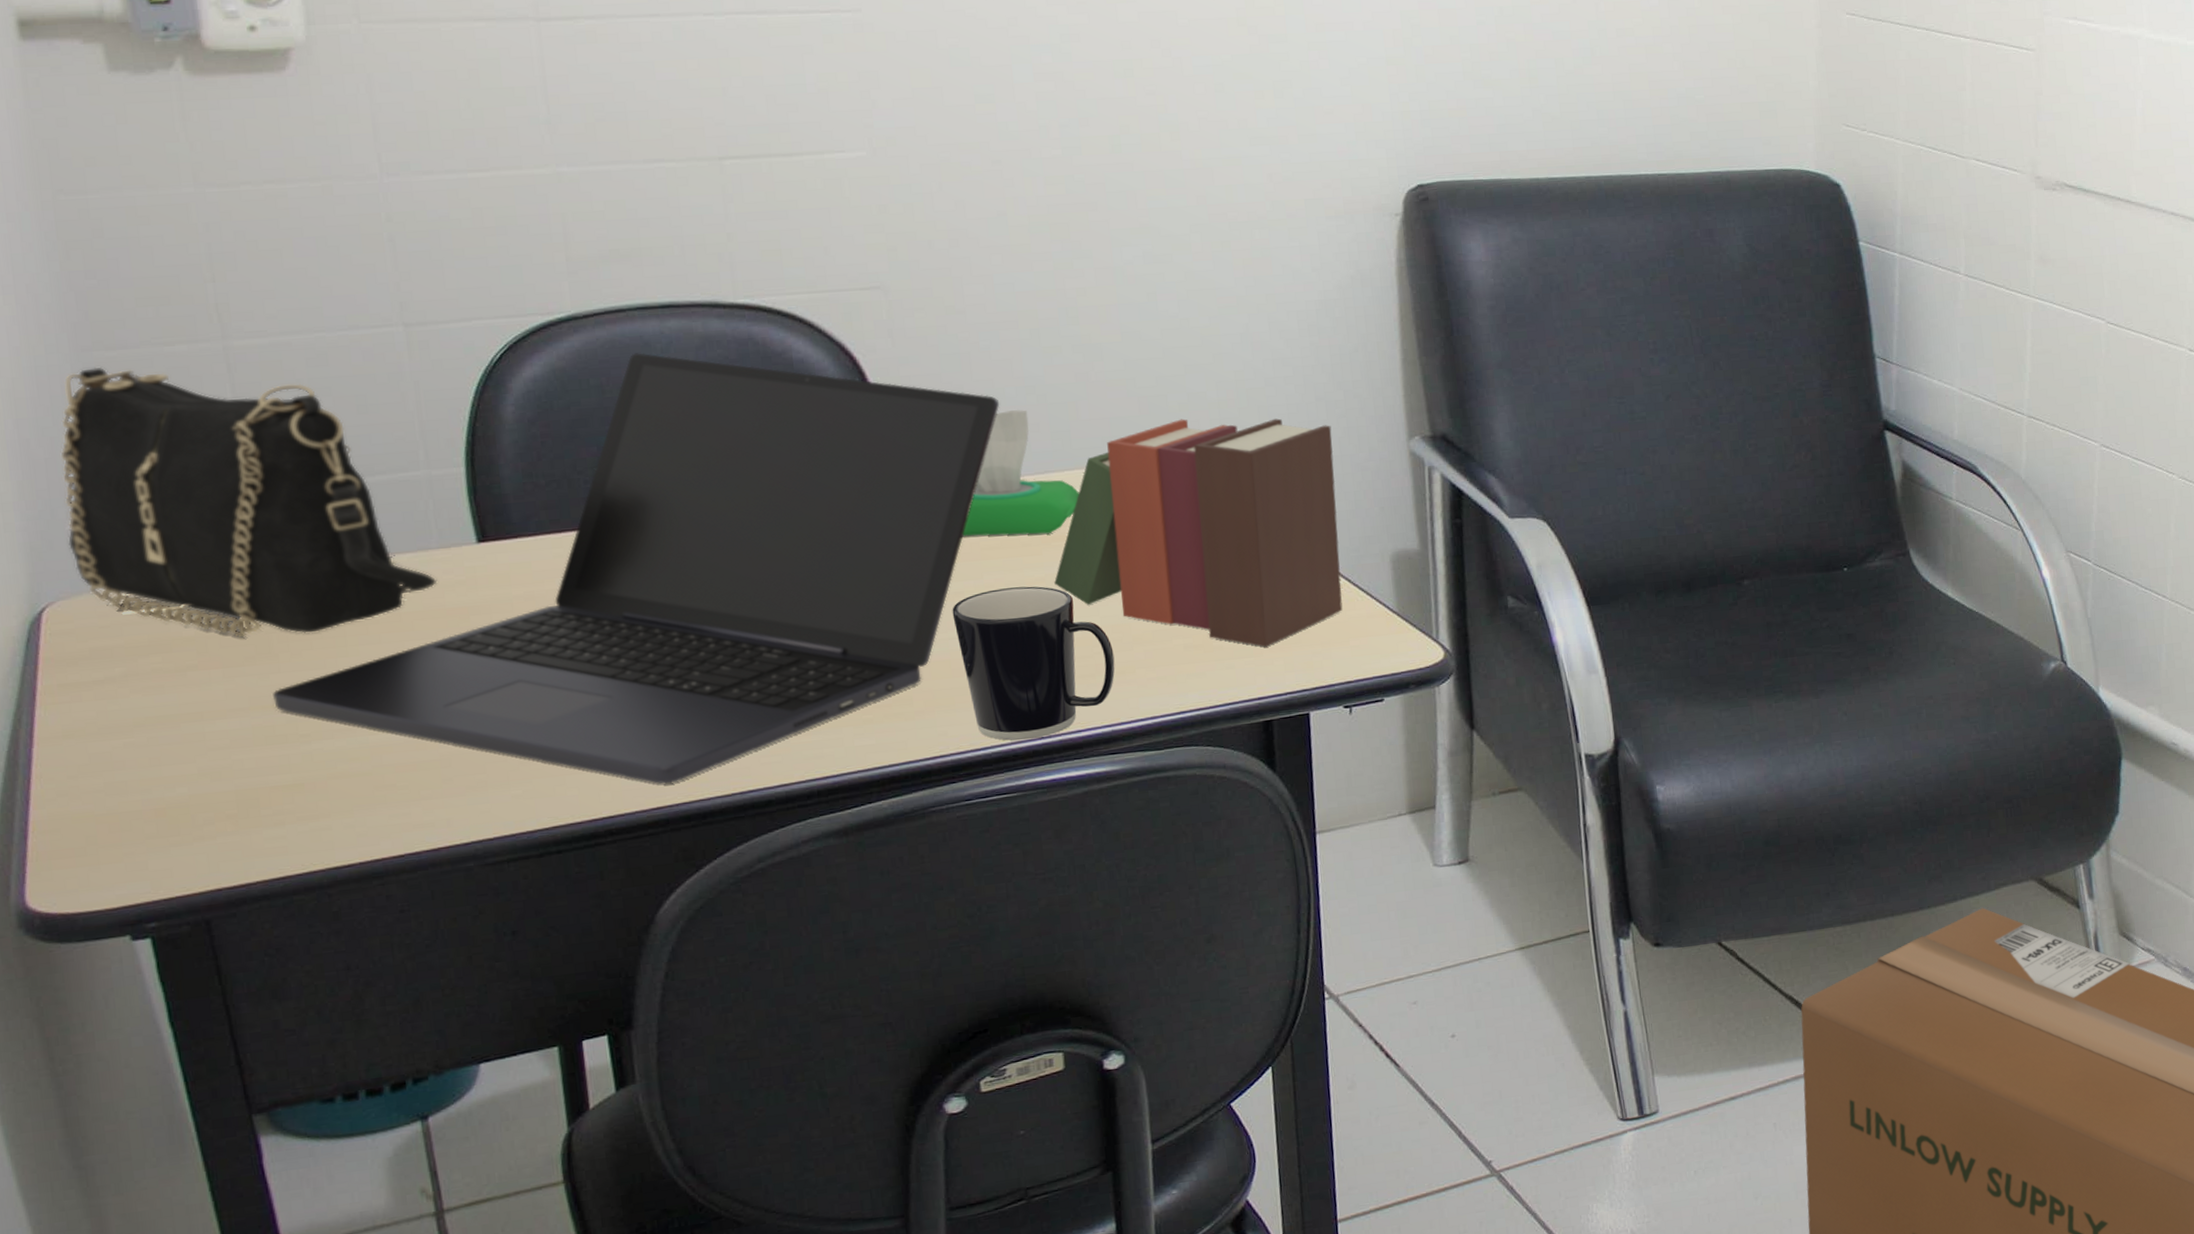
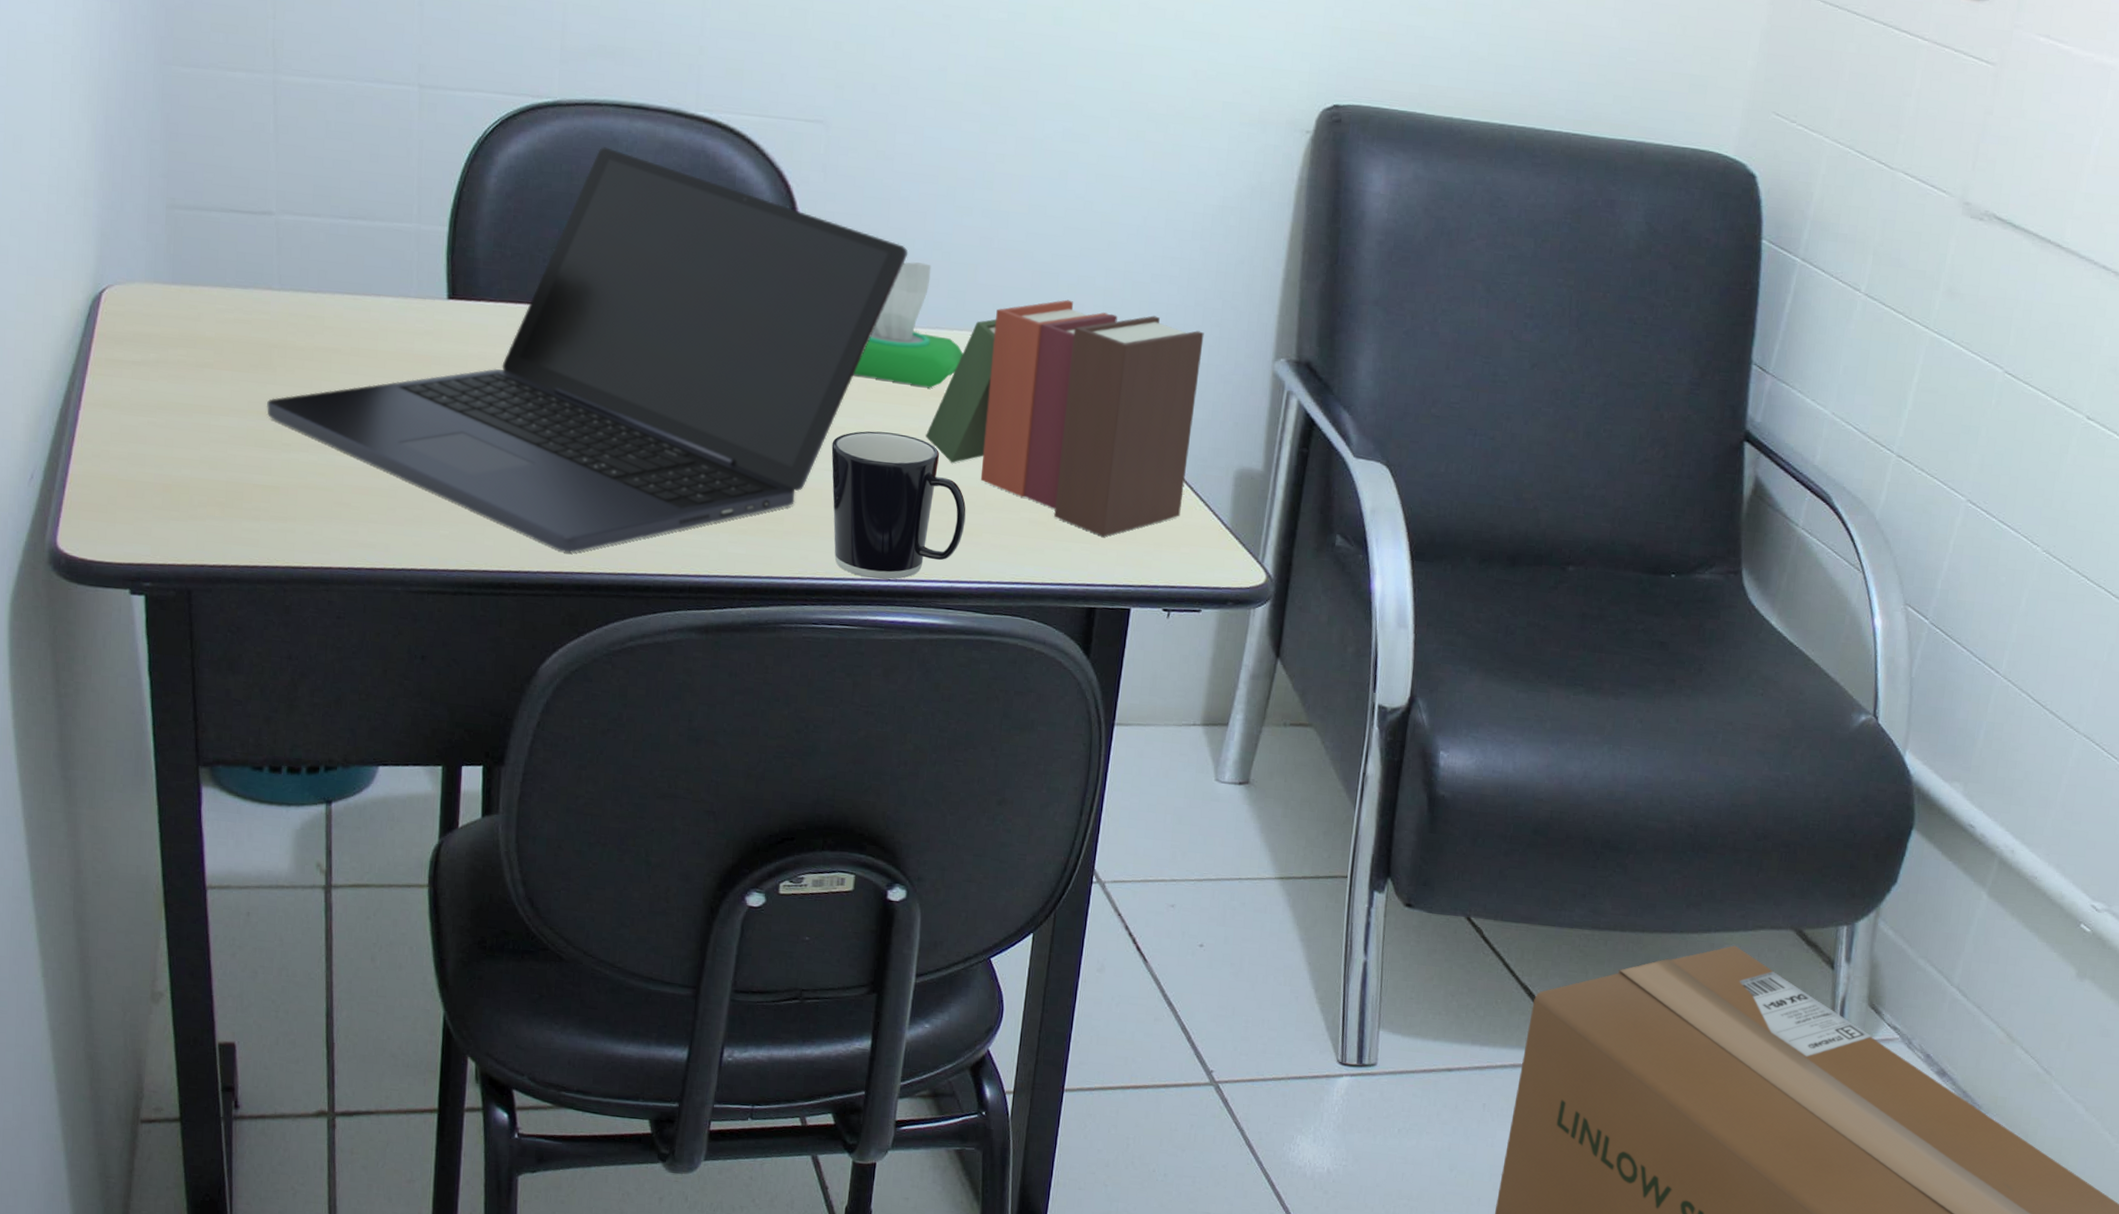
handbag: present [60,366,438,638] -> none [130,80,411,354]

